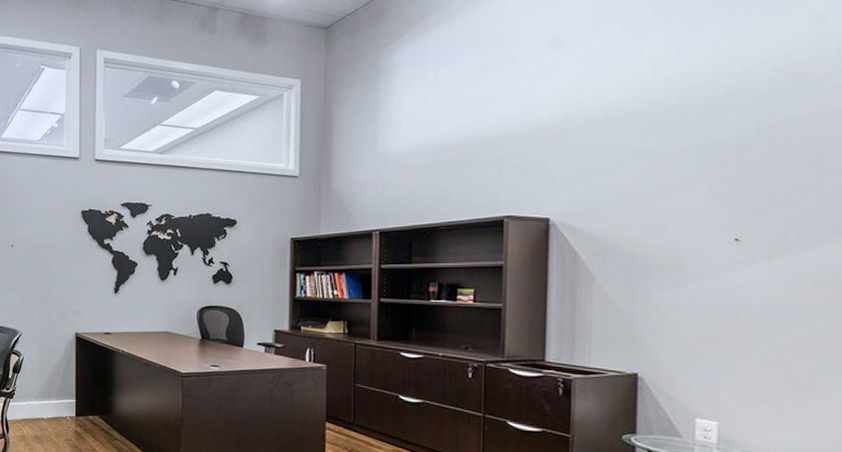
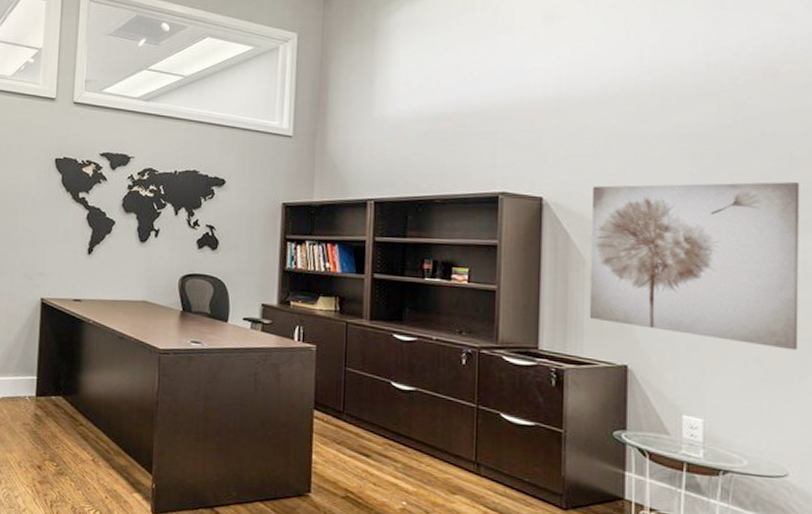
wall art: none [597,187,831,354] -> present [589,182,800,350]

